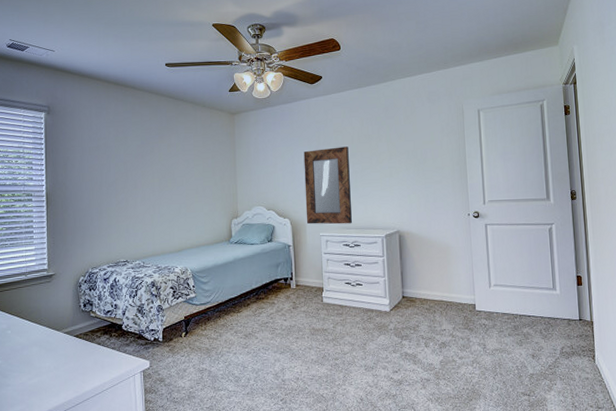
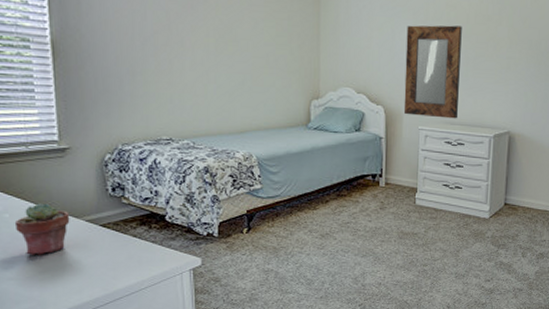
potted succulent: none [14,320,53,364] -> present [14,203,70,255]

